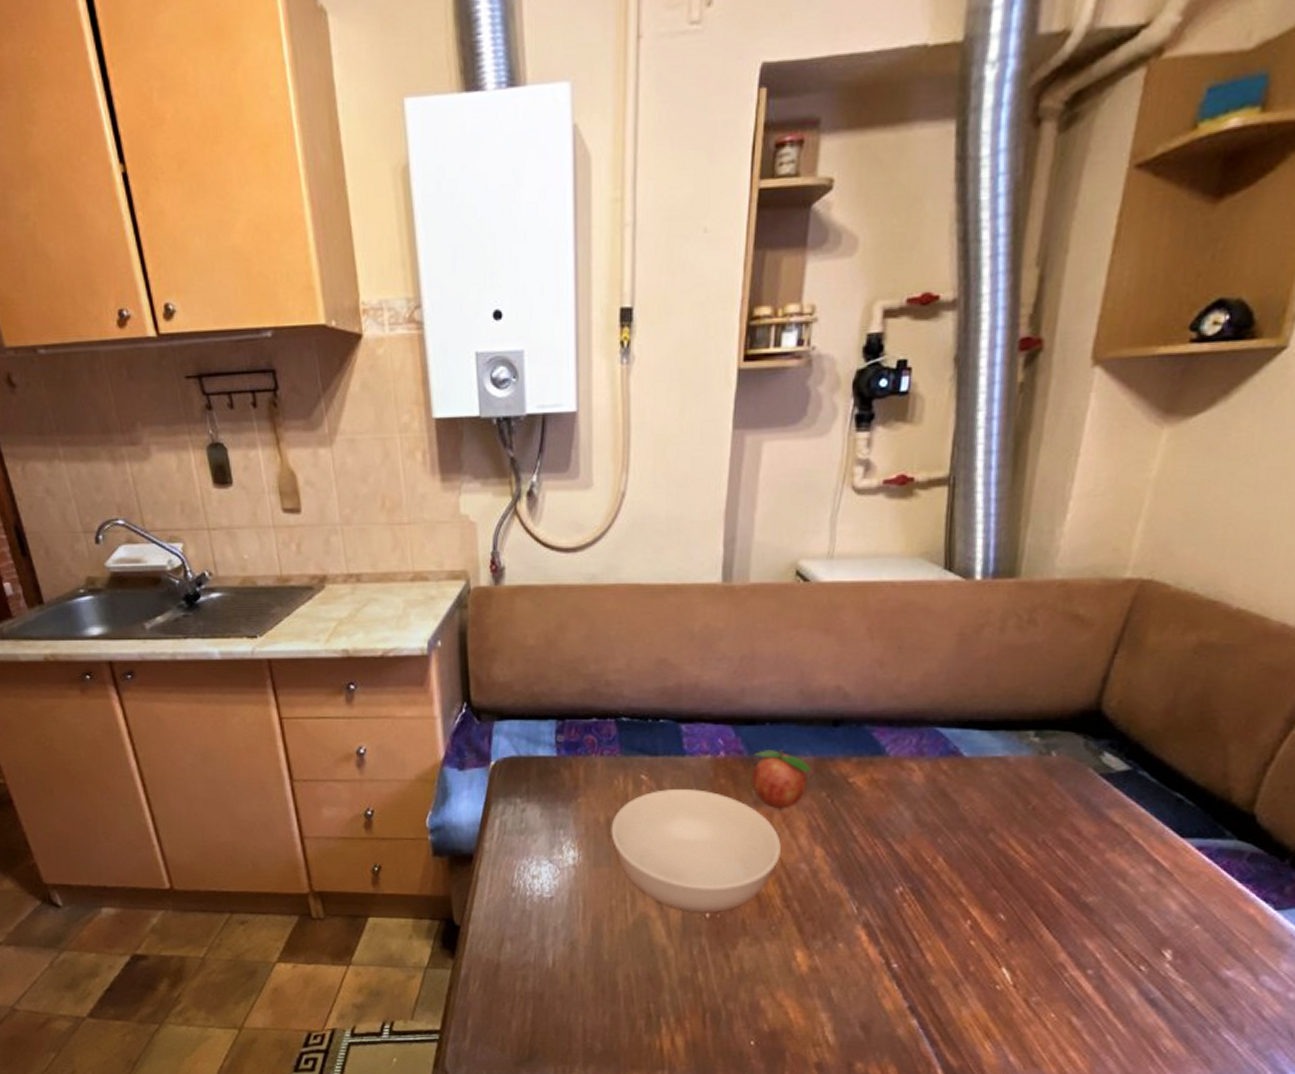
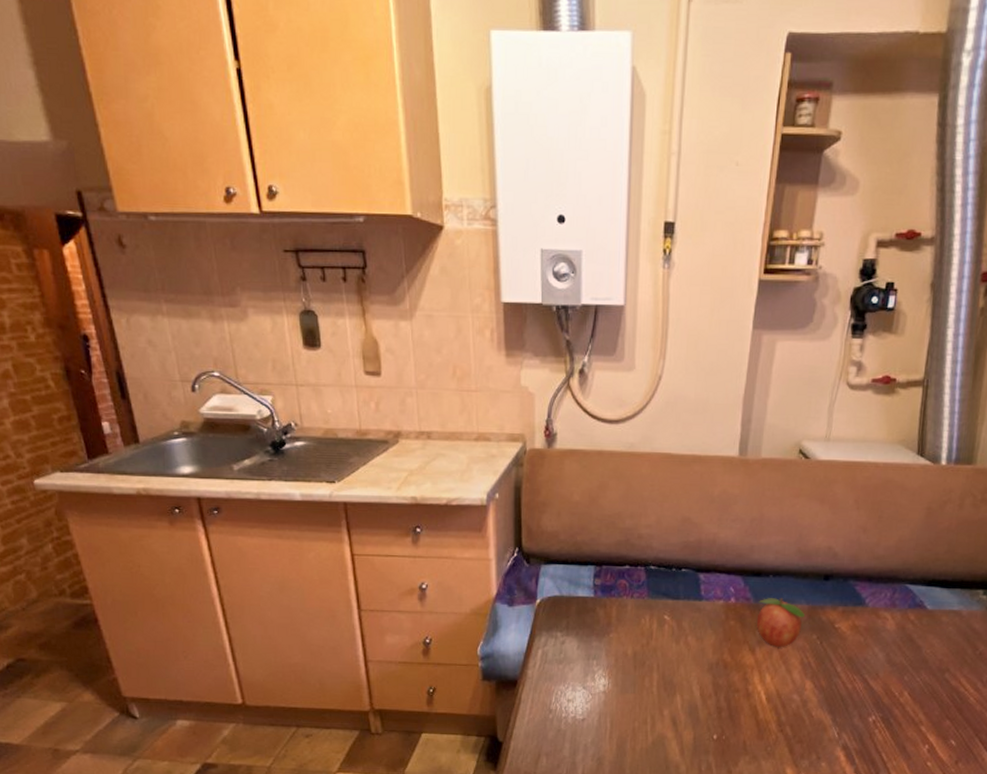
bowl: present [611,788,781,913] -> none [637,628,778,735]

